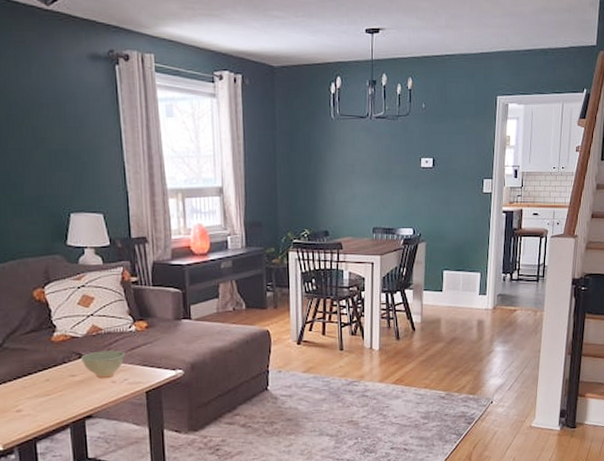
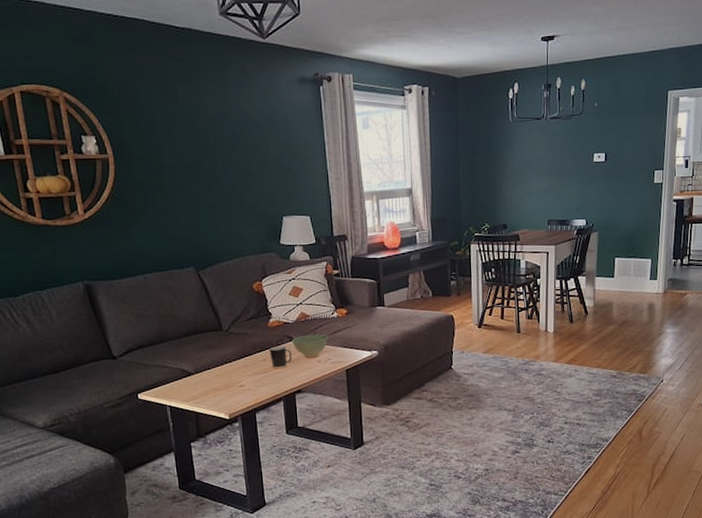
mug: none [53,363,81,391] -> present [269,345,292,369]

